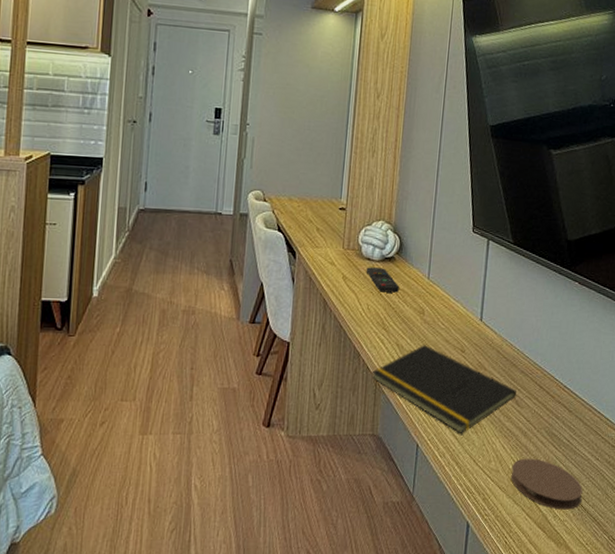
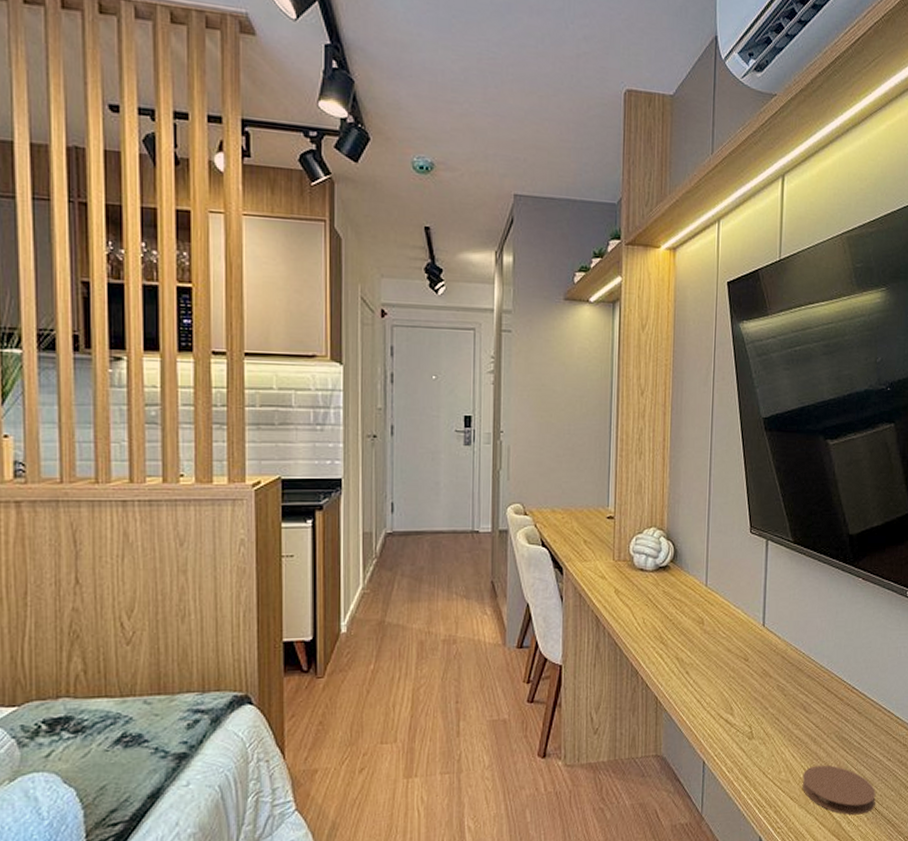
remote control: present [366,267,399,293] -> none [639,578,676,604]
notepad: present [372,345,517,434] -> none [651,656,805,747]

